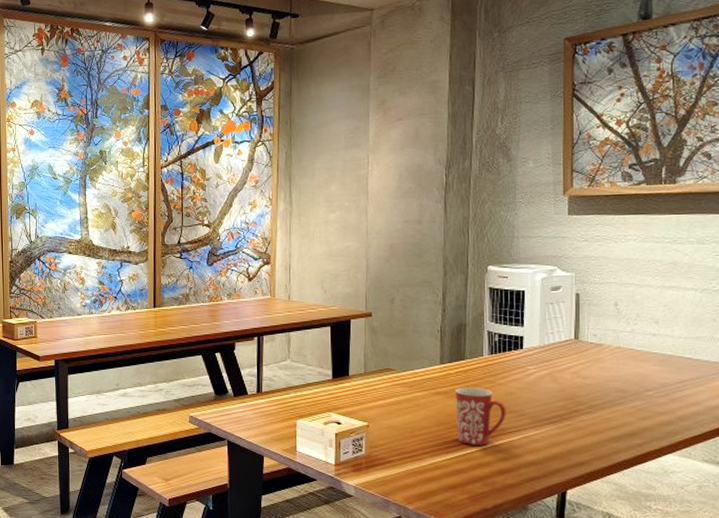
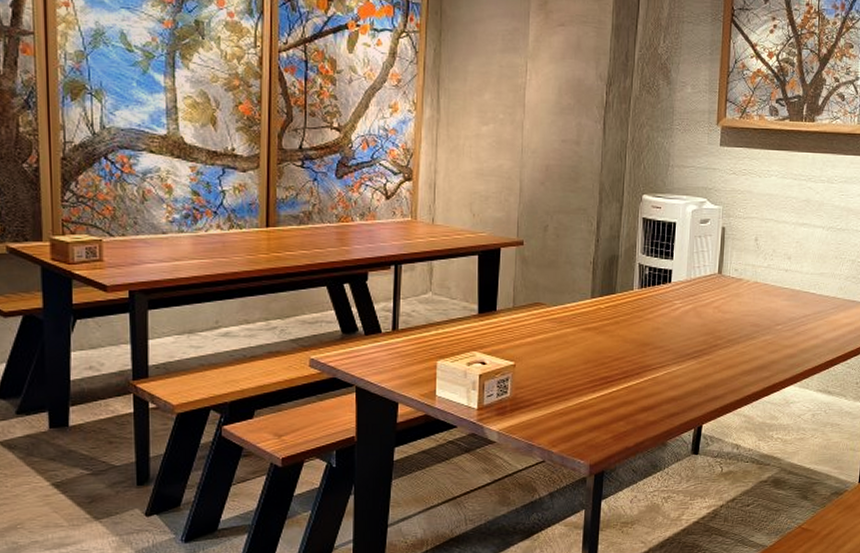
mug: present [455,387,506,445] -> none [604,322,652,383]

